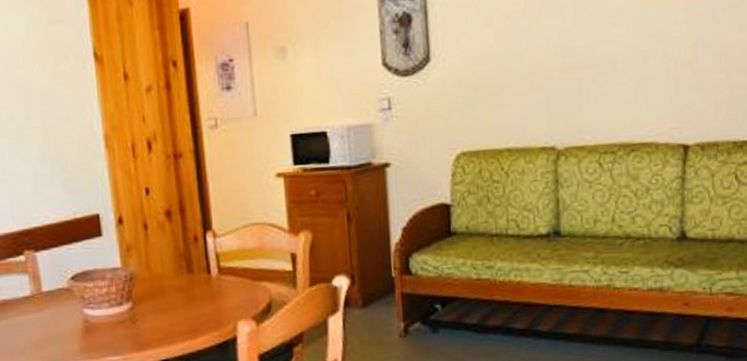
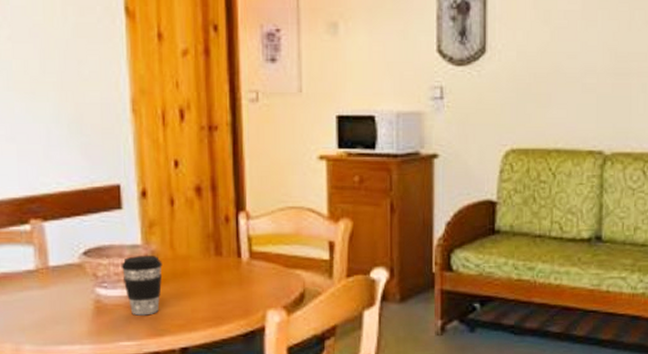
coffee cup: none [104,276,141,332] -> present [121,255,162,316]

